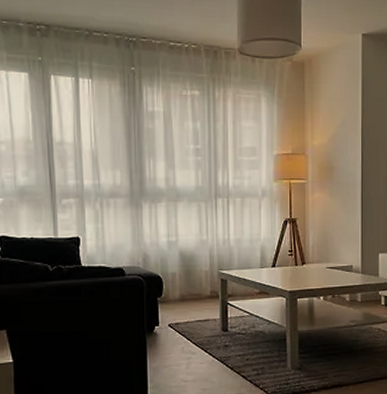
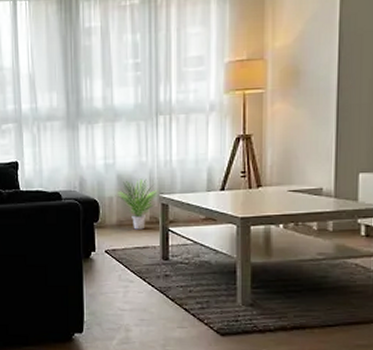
potted plant: none [180,255,218,304] -> present [118,178,158,230]

